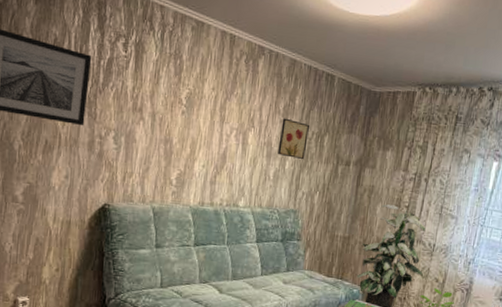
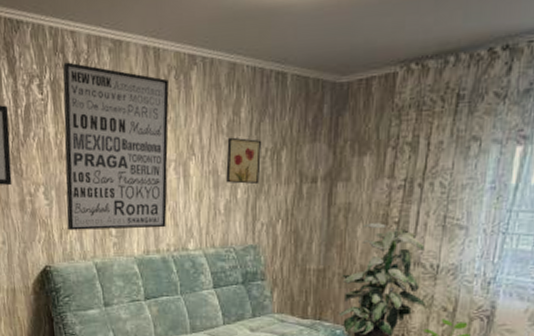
wall art: none [131,30,239,185] -> present [62,62,169,231]

